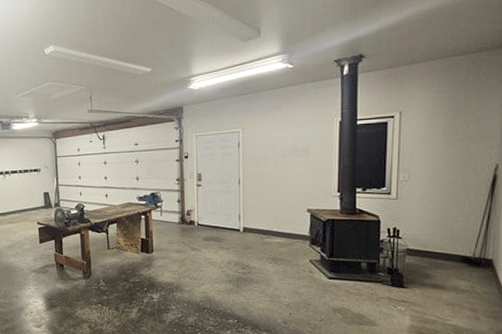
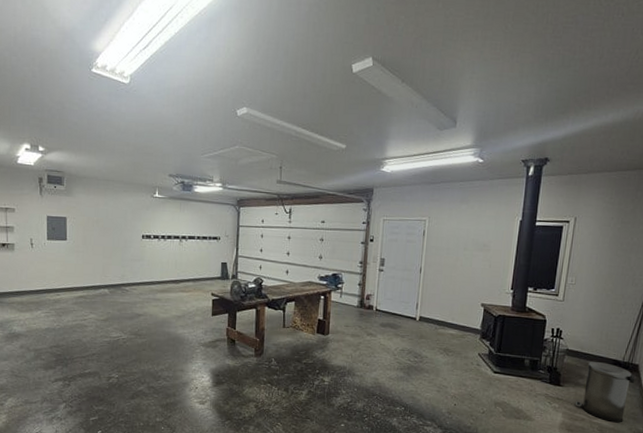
pedal bin: none [423,259,491,323] -> present [574,361,635,423]

